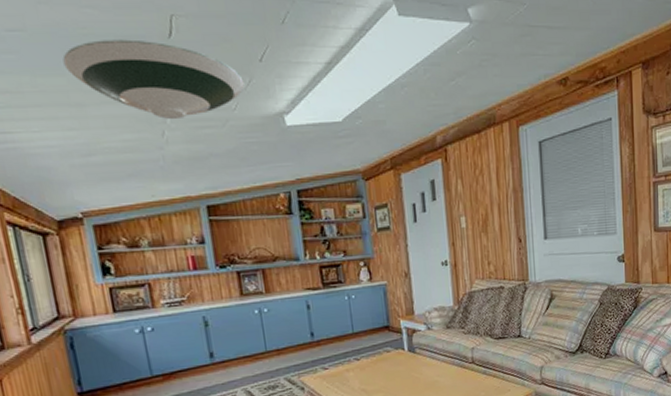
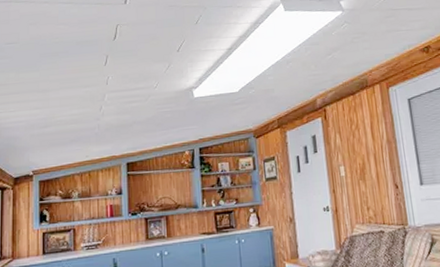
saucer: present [62,39,245,120] -> none [39,43,165,98]

